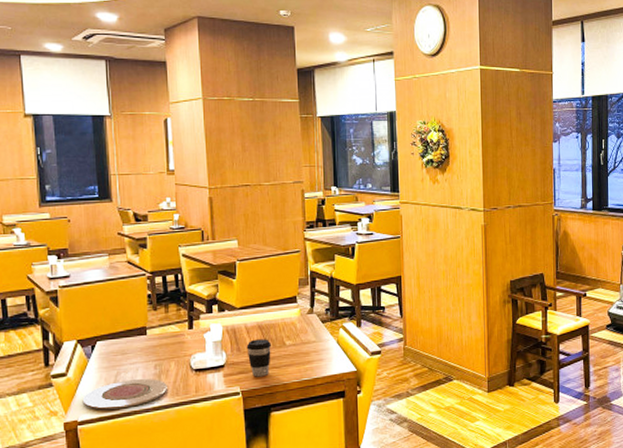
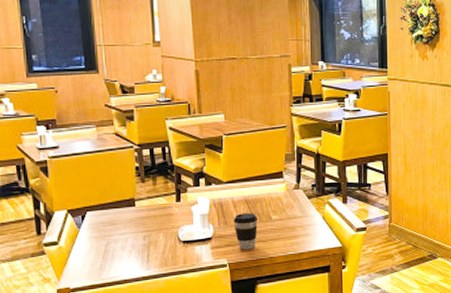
plate: present [82,378,167,410] -> none [74,248,156,278]

